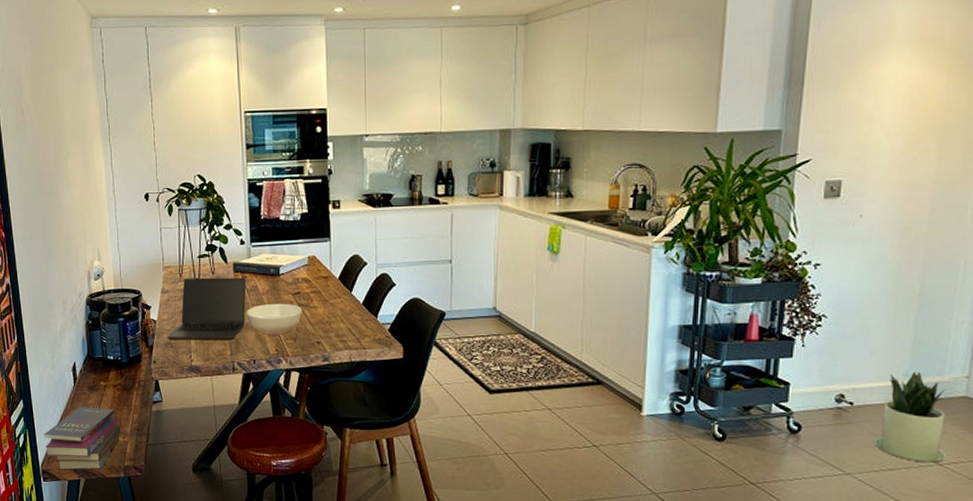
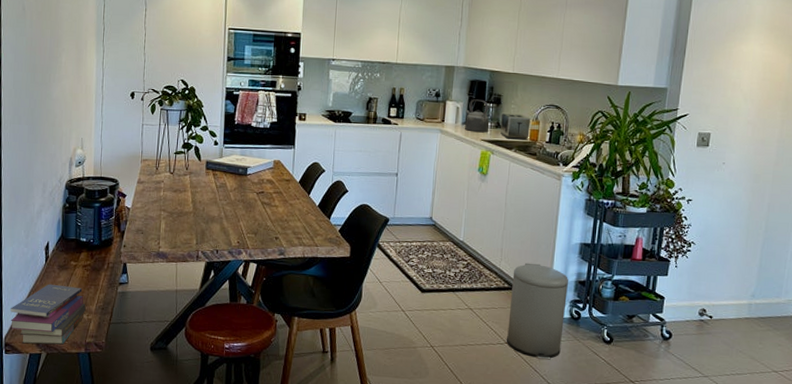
laptop: present [167,277,247,340] -> none [138,171,217,230]
bowl: present [246,303,303,335] -> none [214,200,265,229]
kettle: none [528,165,557,205] -> present [465,99,489,133]
toaster: none [571,179,608,209] -> present [500,113,531,140]
pedal bin: none [595,352,666,463] -> present [507,262,568,360]
planter: present [873,371,947,463] -> none [726,293,782,370]

